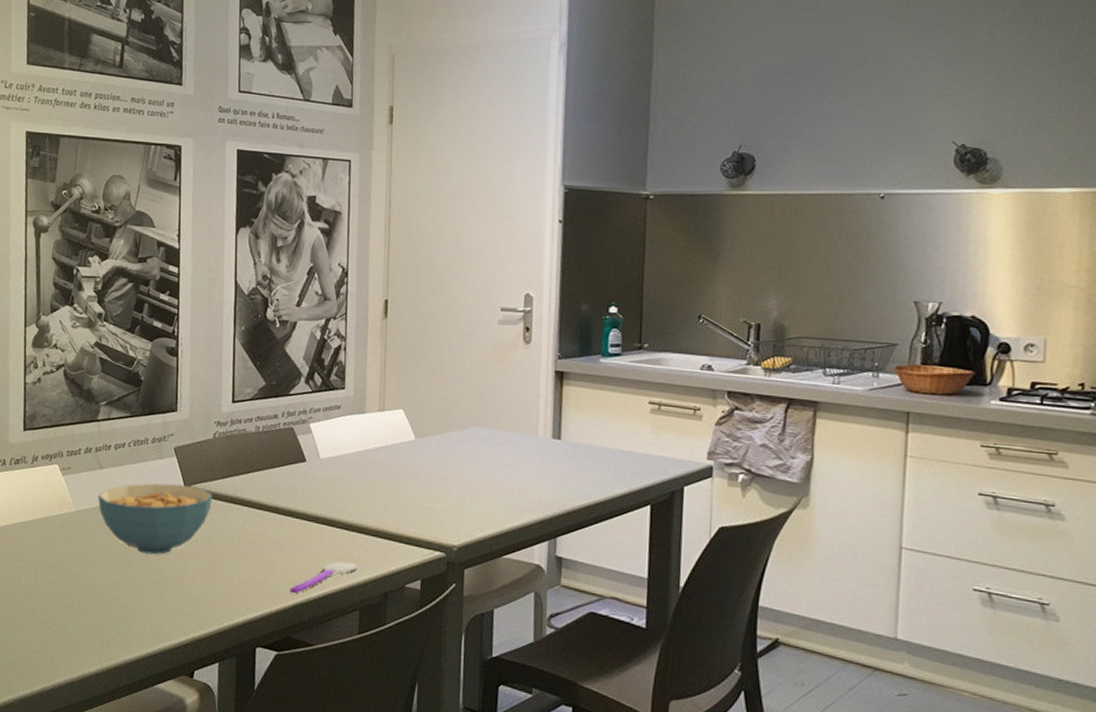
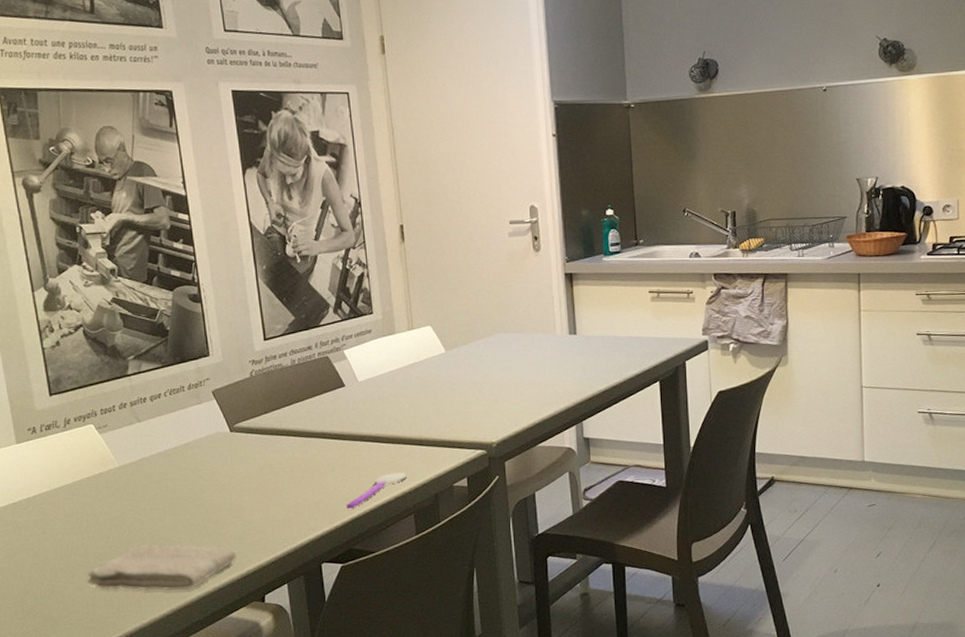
washcloth: none [27,595,173,650] -> present [87,544,237,591]
cereal bowl: present [98,483,213,555] -> none [140,425,258,496]

